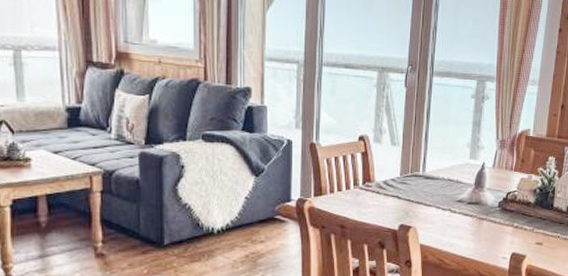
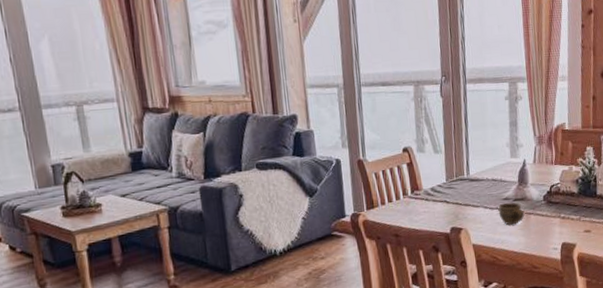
cup: none [450,205,476,229] -> present [498,202,524,226]

